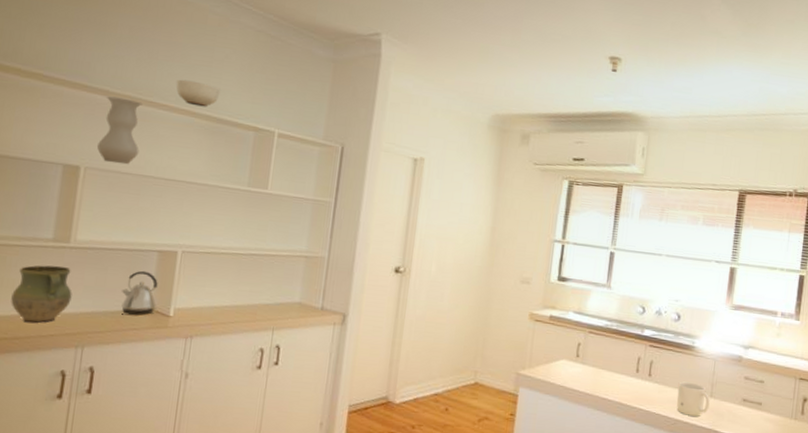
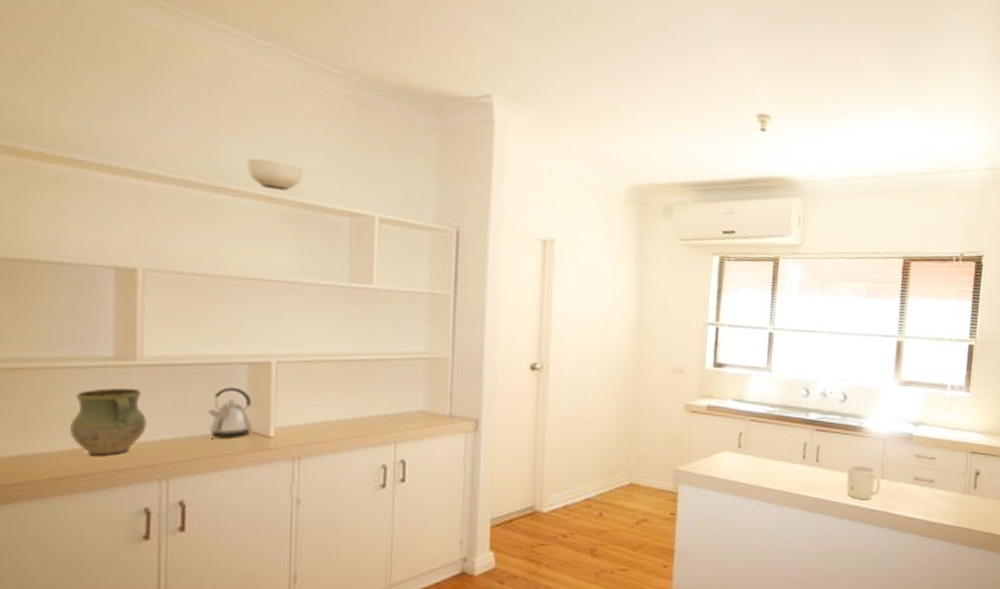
vase: present [96,96,143,165] -> none [154,182,210,264]

